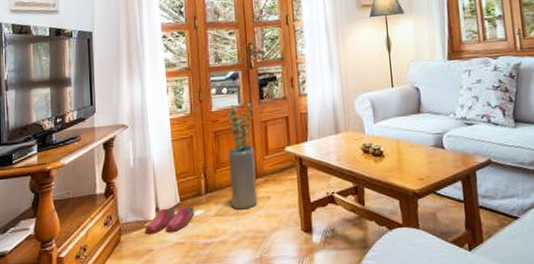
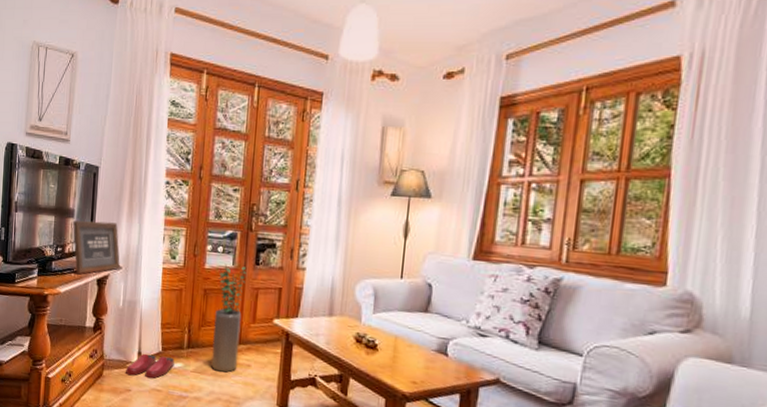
picture frame: none [71,84,126,142] -> present [73,220,120,275]

